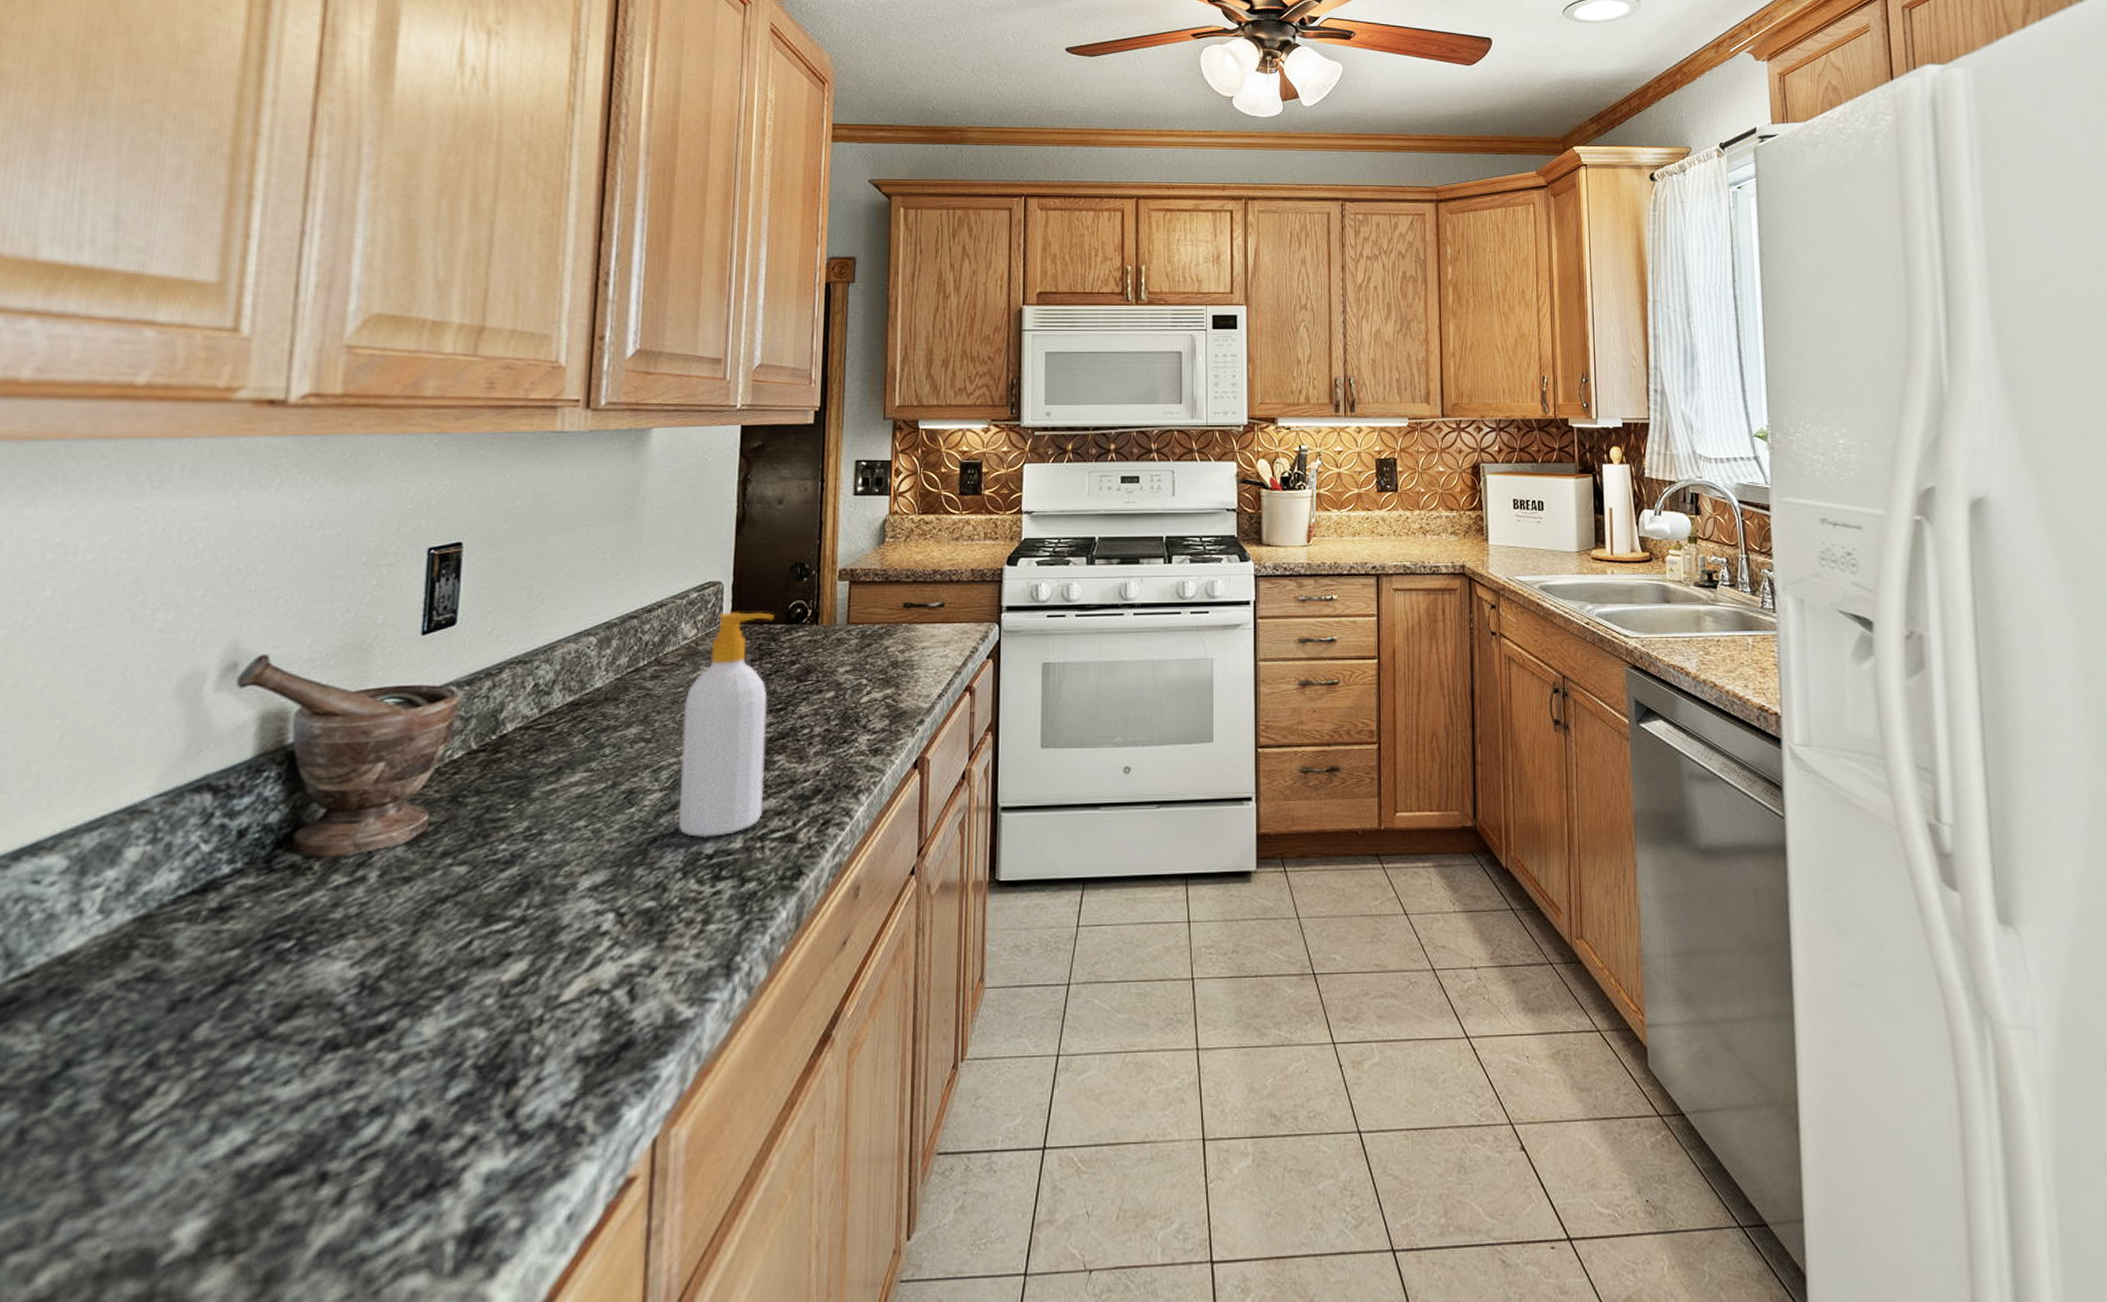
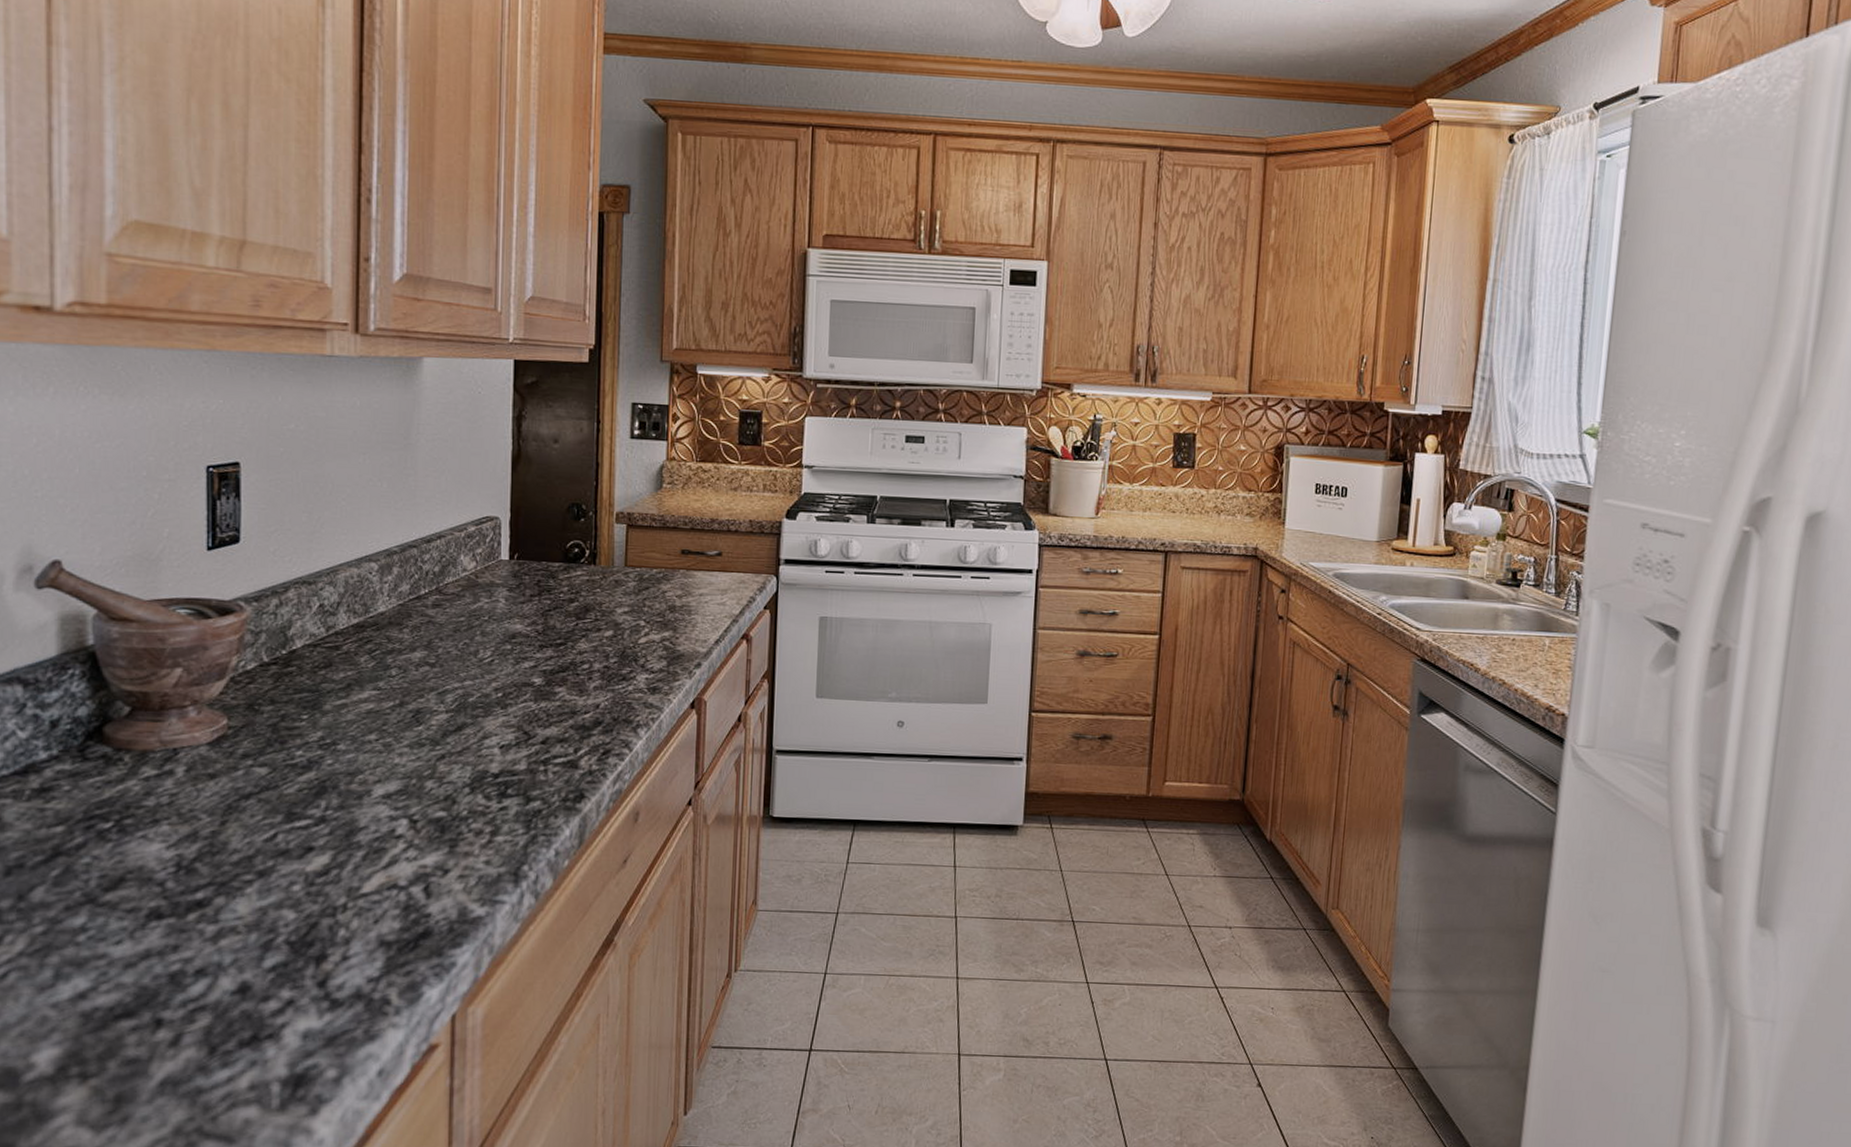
soap bottle: present [679,612,774,838] -> none [464,547,552,759]

